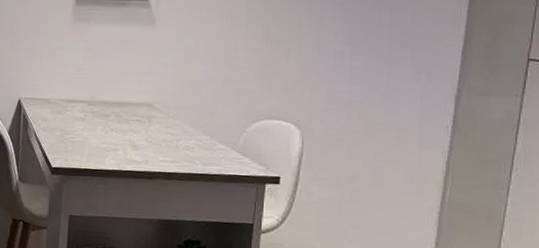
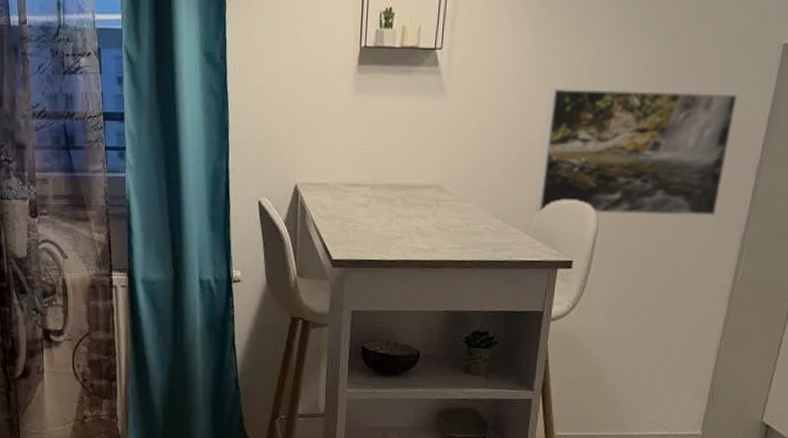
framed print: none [242,22,431,140] -> present [536,89,738,216]

